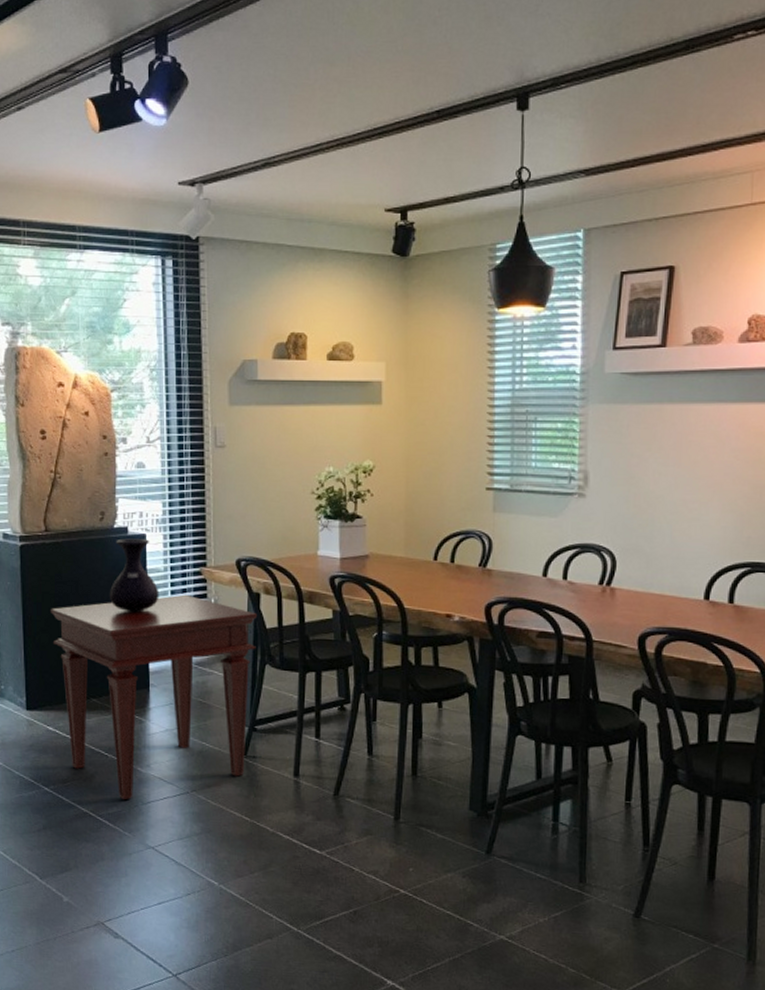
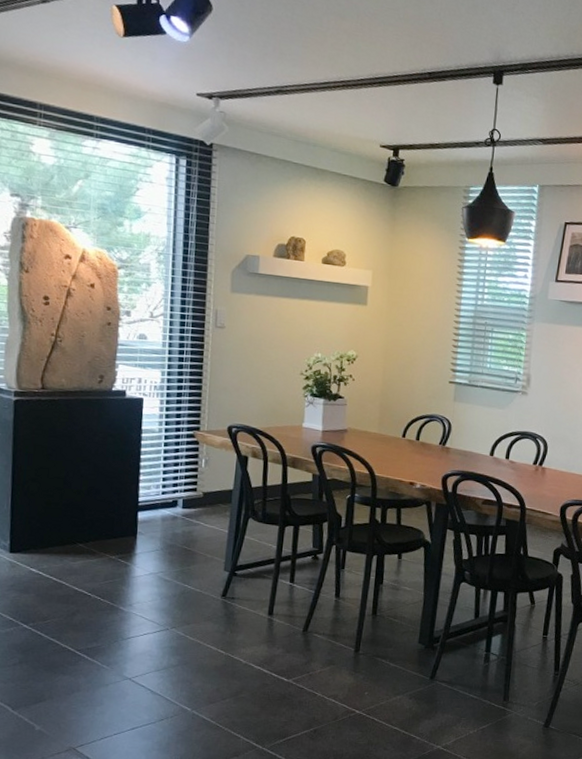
side table: present [51,594,257,799] -> none [42,453,244,635]
vase: present [109,538,159,612] -> none [102,401,153,467]

